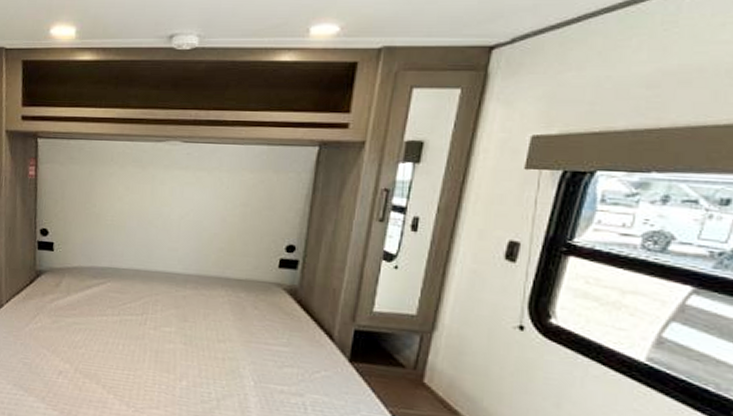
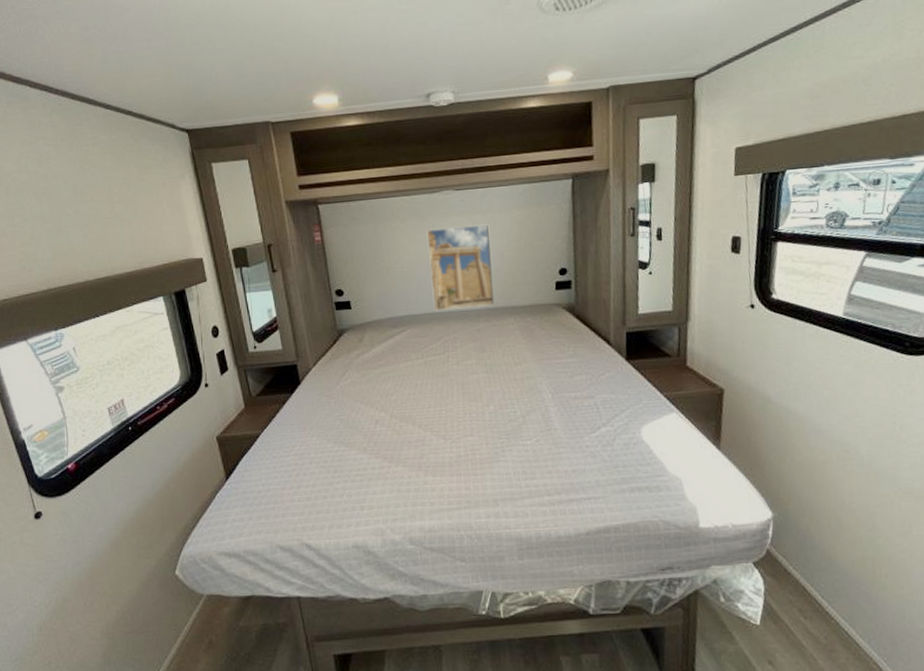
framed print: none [139,181,215,274] -> present [426,224,495,312]

